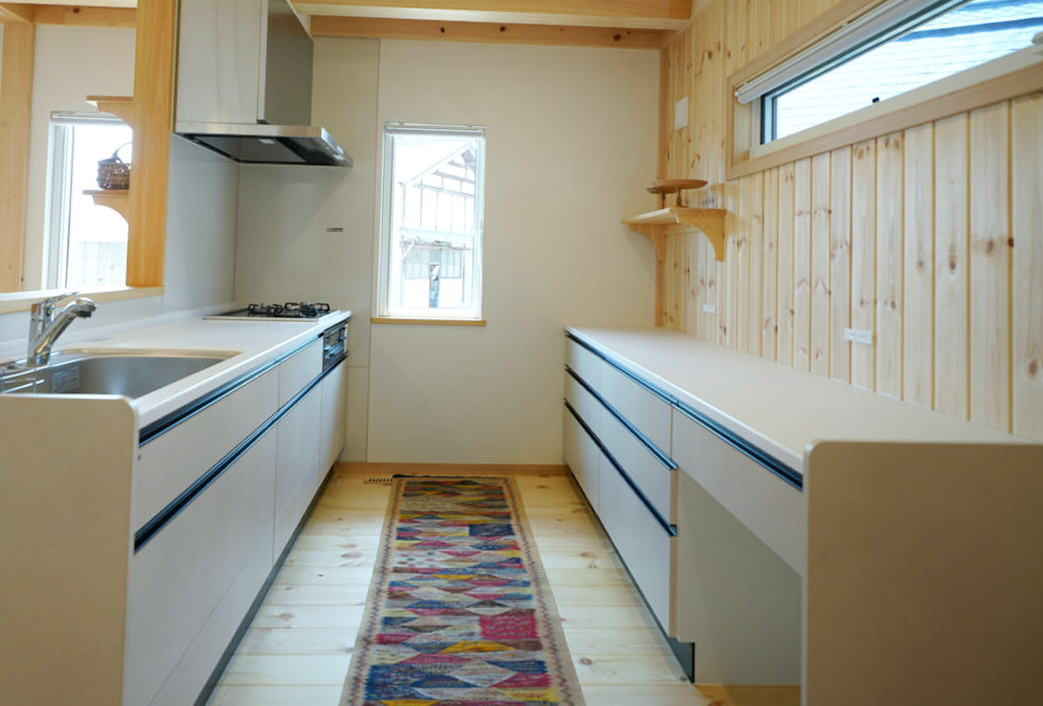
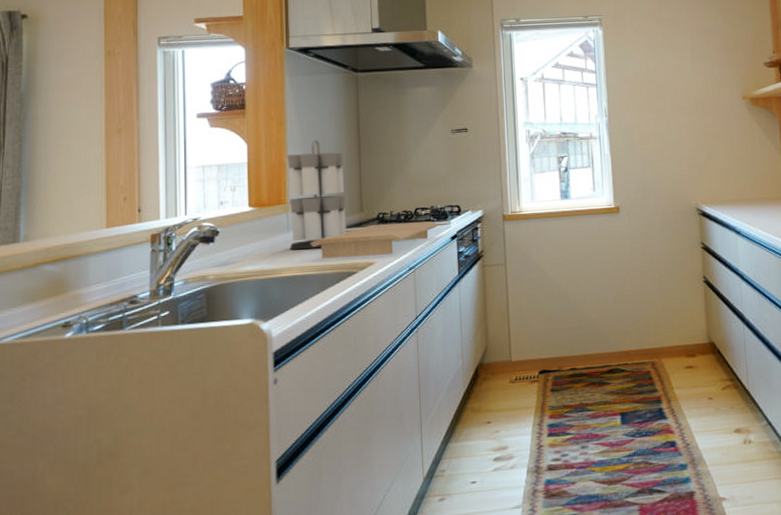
spice rack: none [162,225,221,333] -> present [287,139,347,250]
cutting board: none [182,314,306,347] -> present [311,221,438,259]

